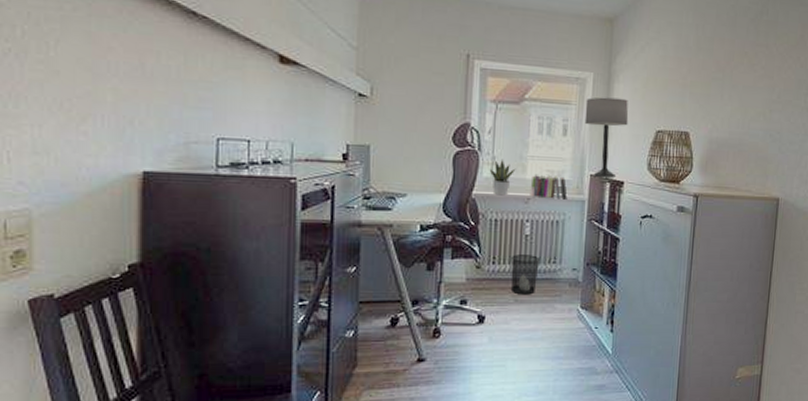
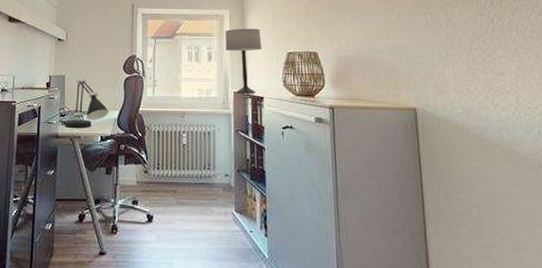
desk lamp: none [371,150,432,216] -> present [65,78,109,129]
potted plant: present [489,159,516,196] -> none [151,81,172,111]
waste bin: present [511,255,540,295] -> none [173,161,196,198]
books: present [530,174,567,200] -> none [184,93,216,114]

